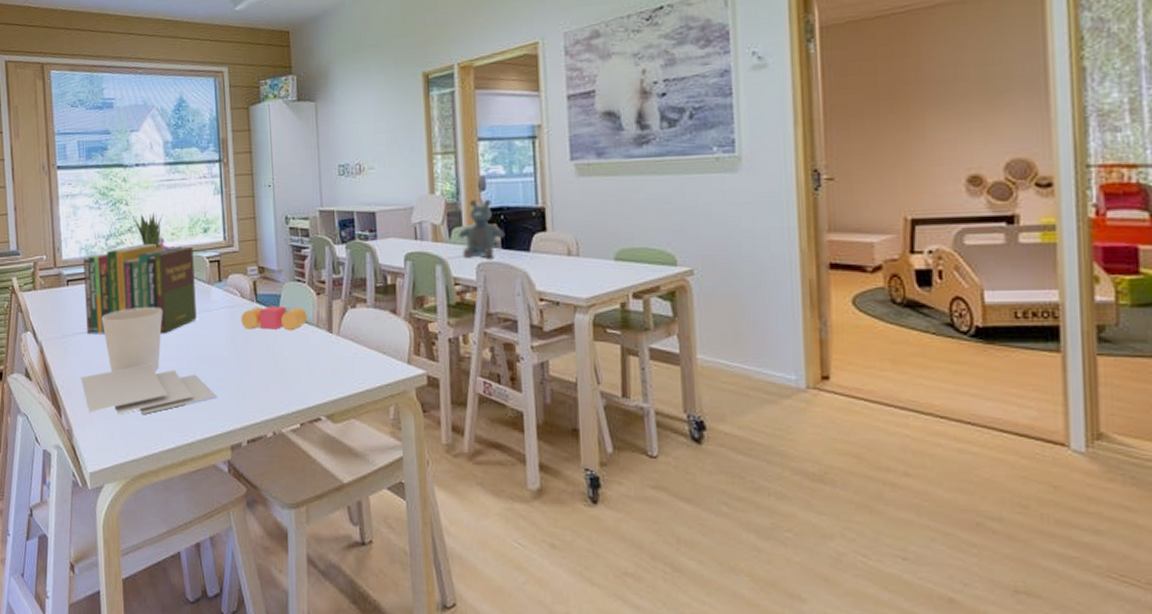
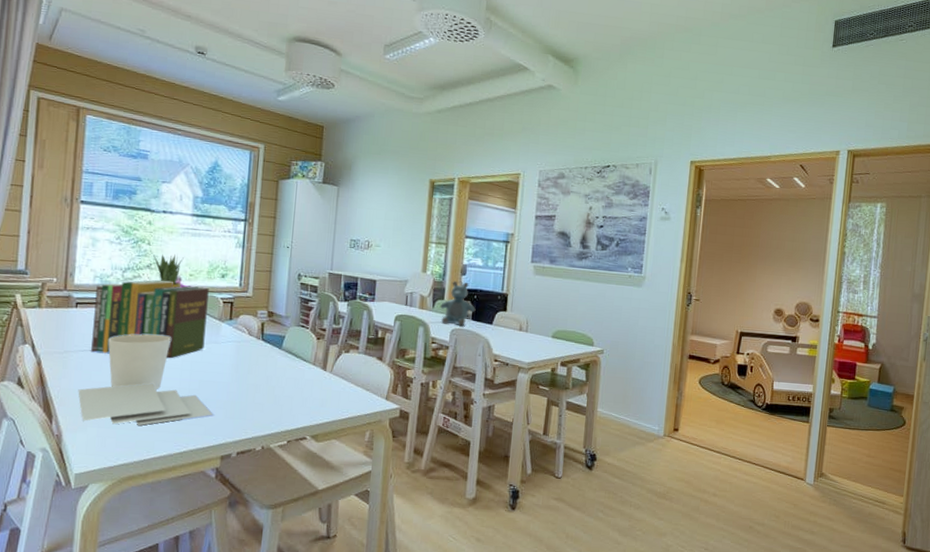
toy blocks: present [241,305,308,331] -> none [245,344,307,366]

